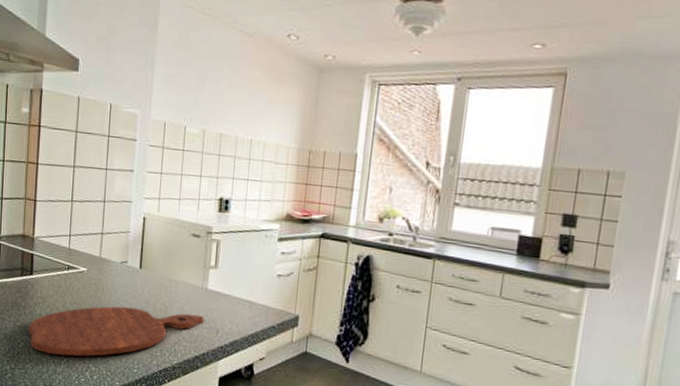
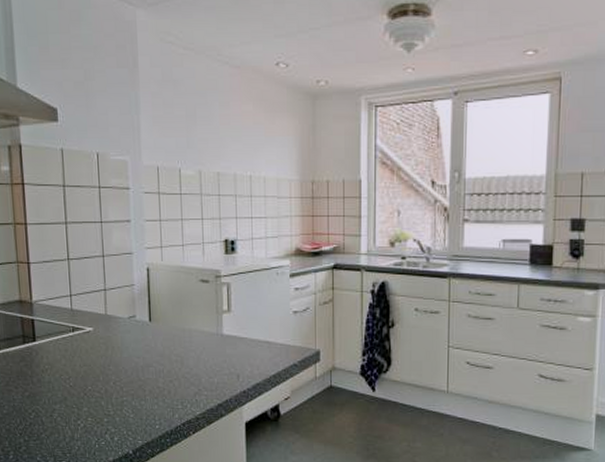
cutting board: present [29,306,204,357] -> none [38,362,223,421]

